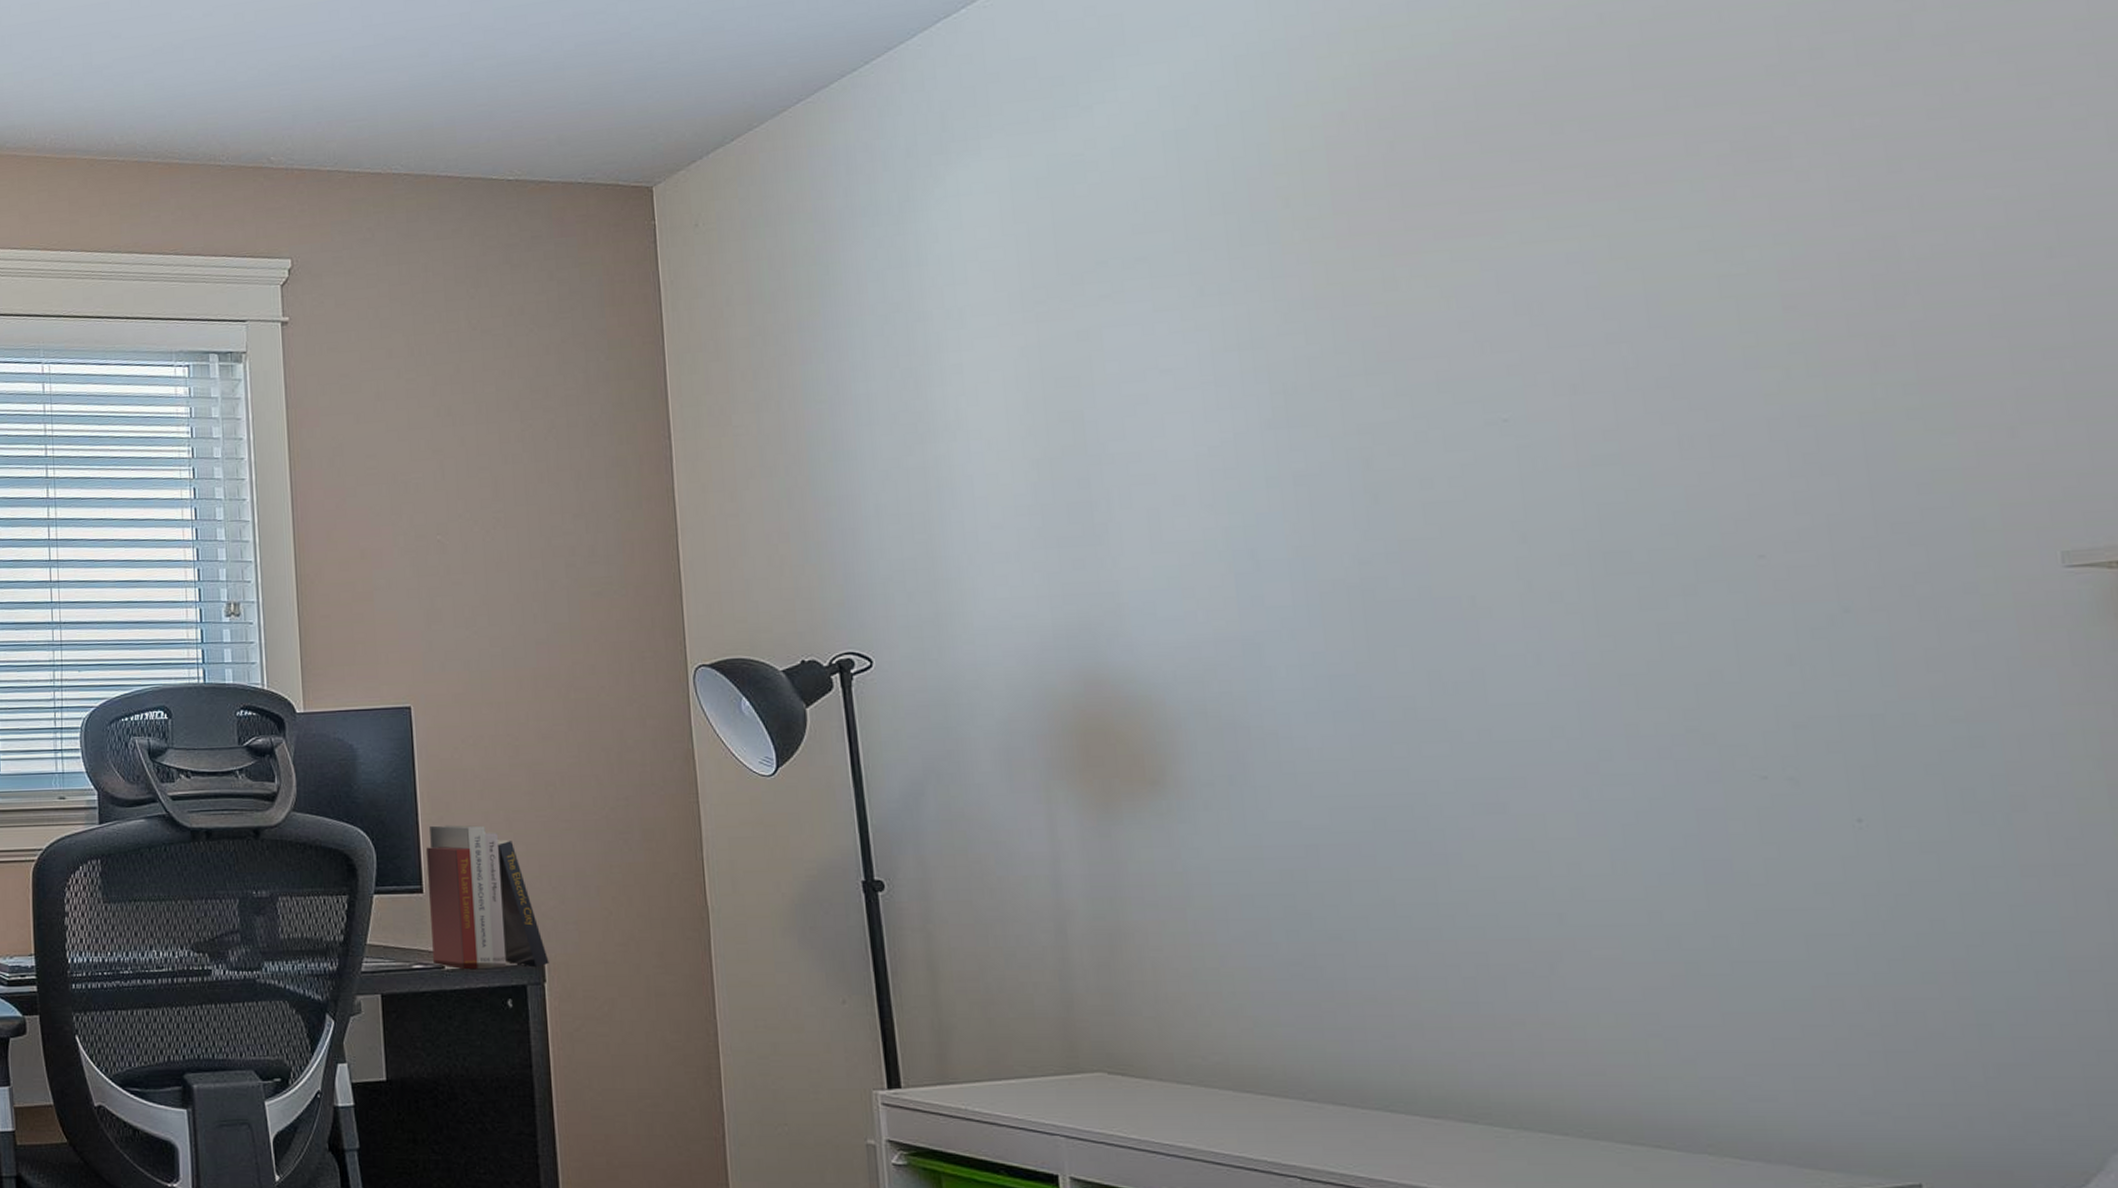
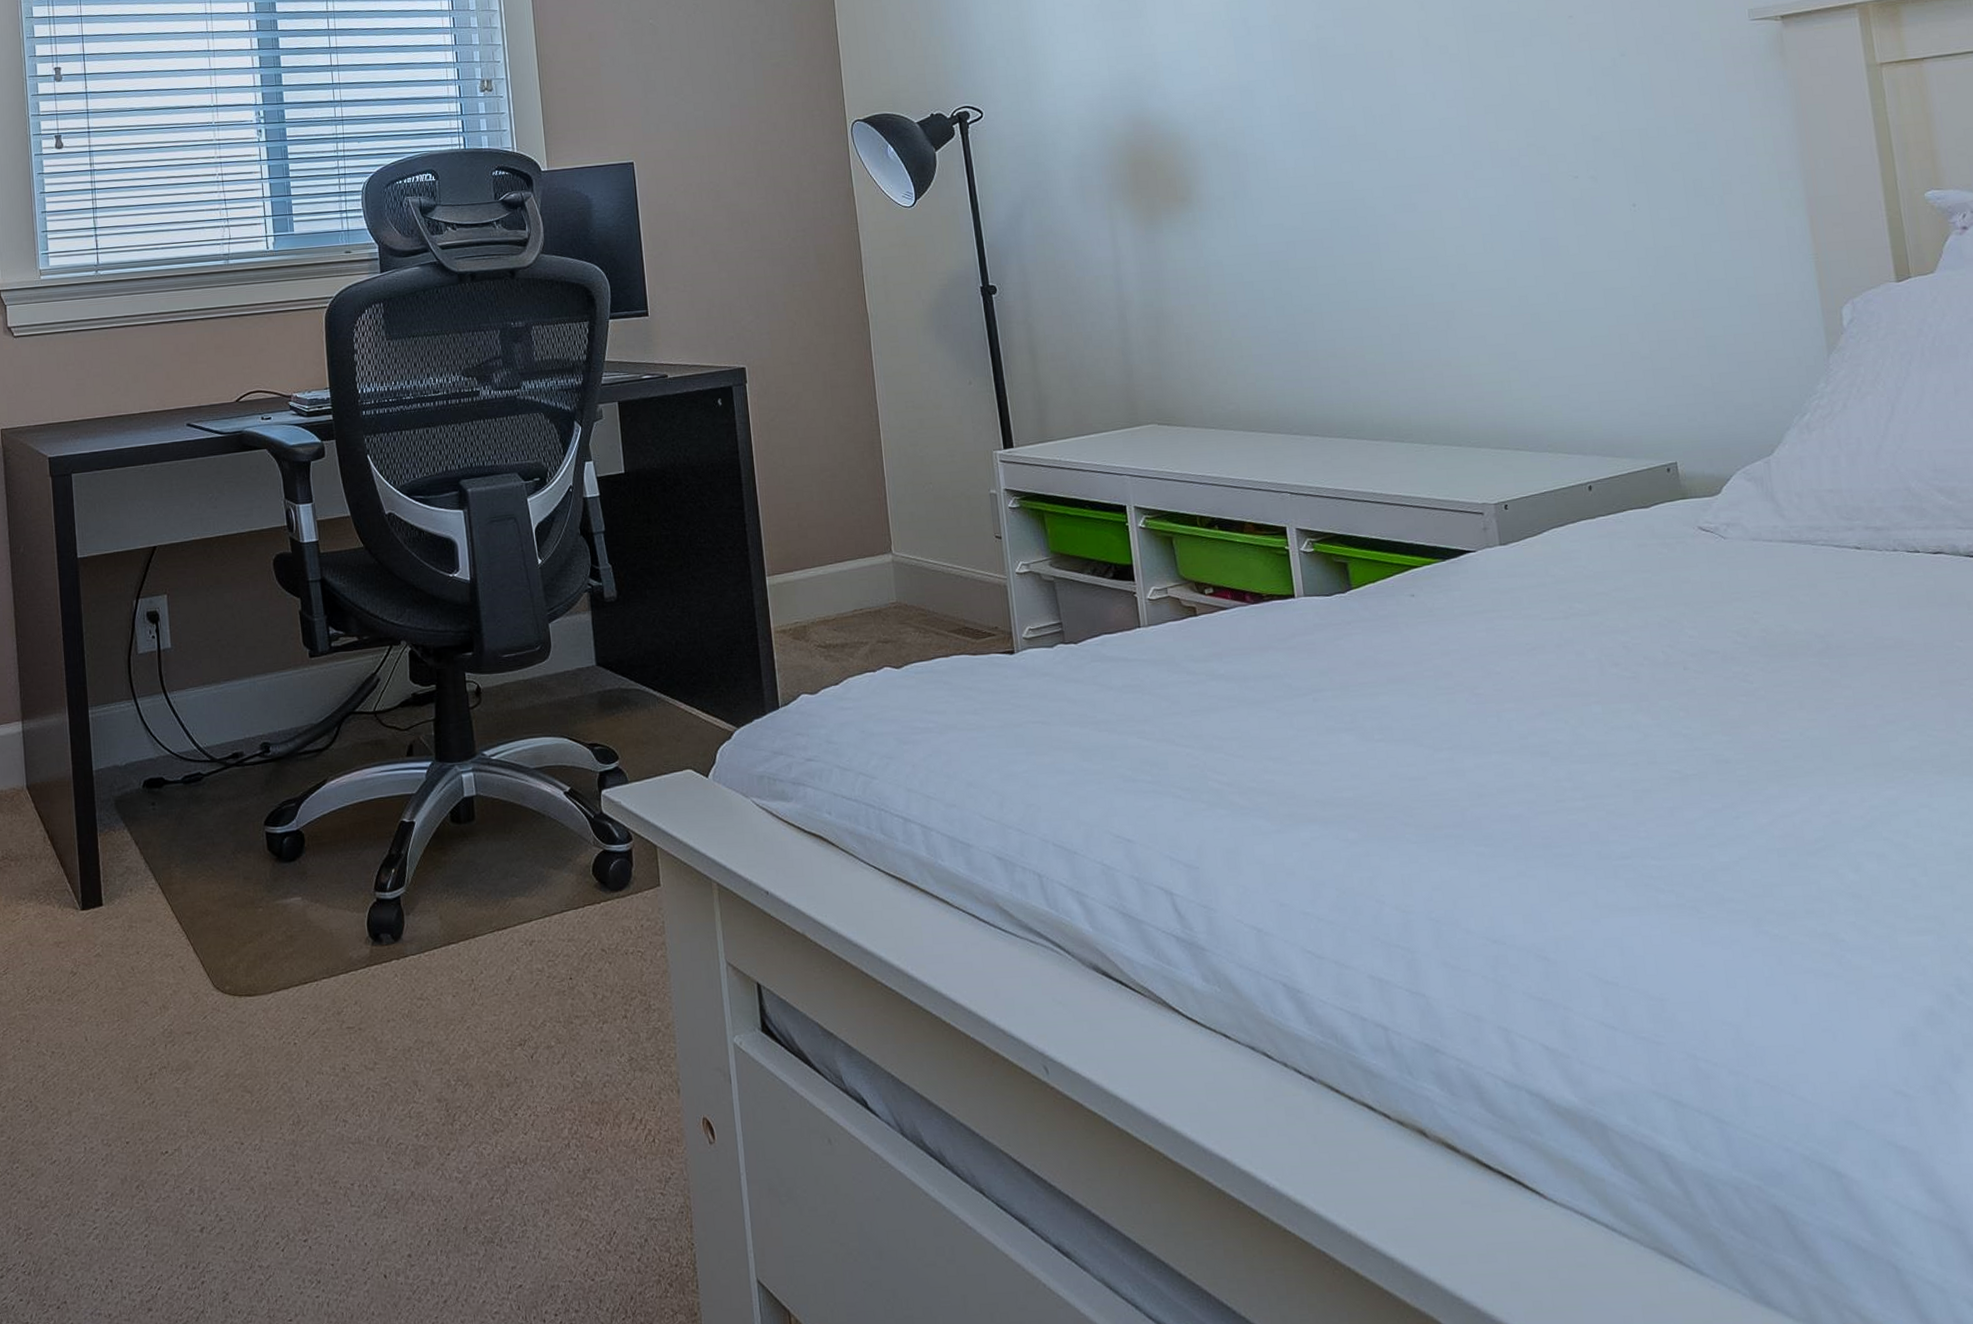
books: present [427,825,549,970] -> none [650,258,749,377]

